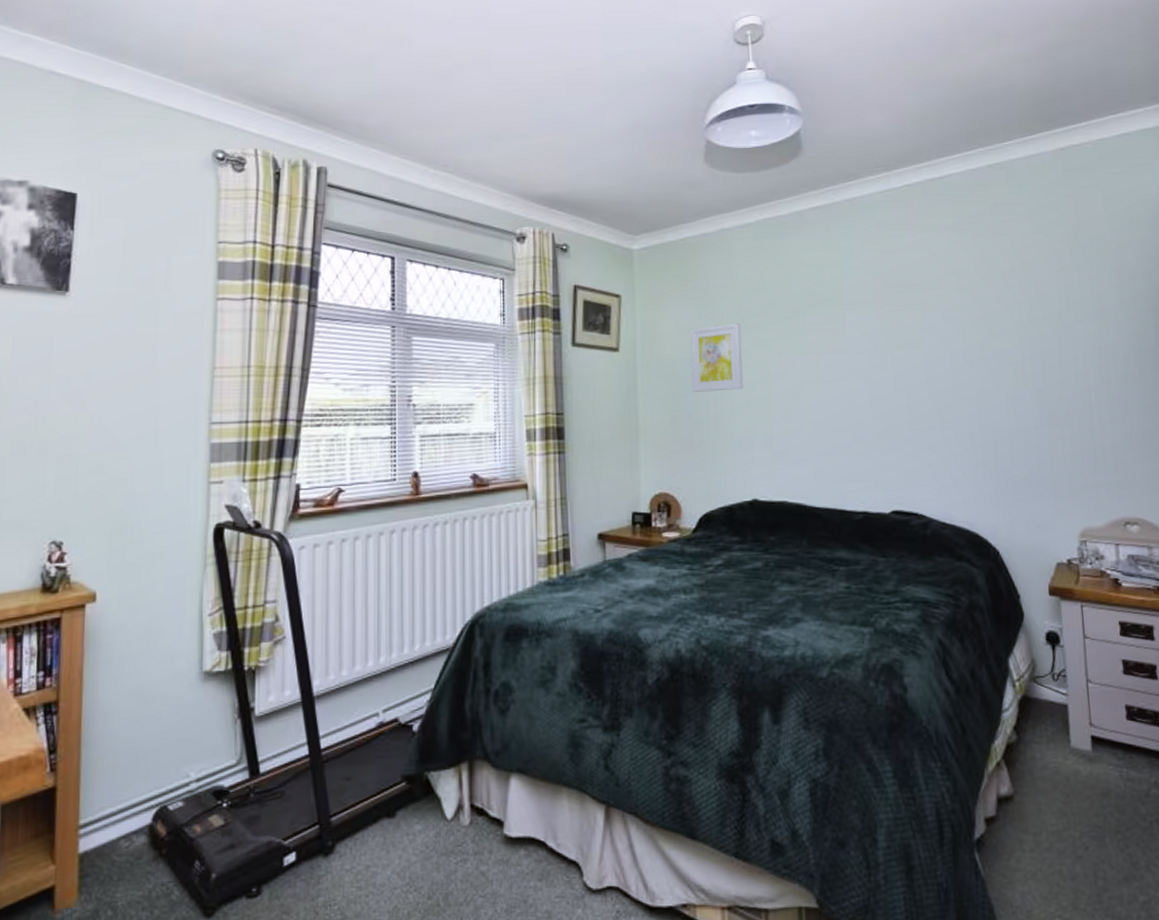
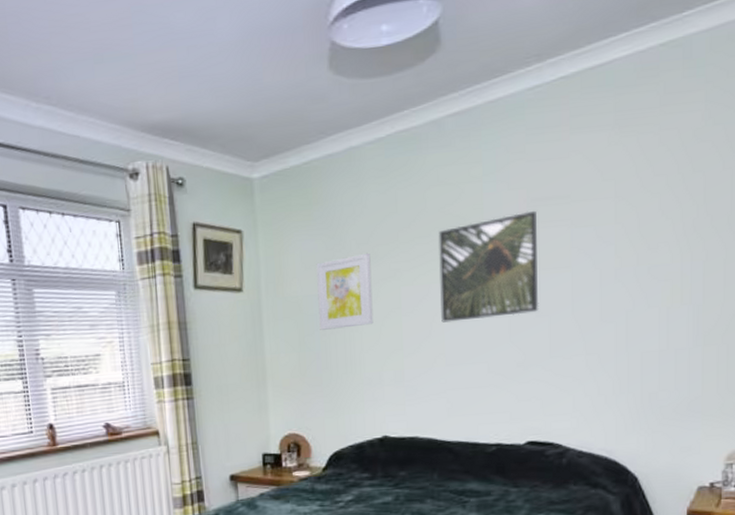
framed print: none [803,295,898,391] -> present [438,210,539,323]

